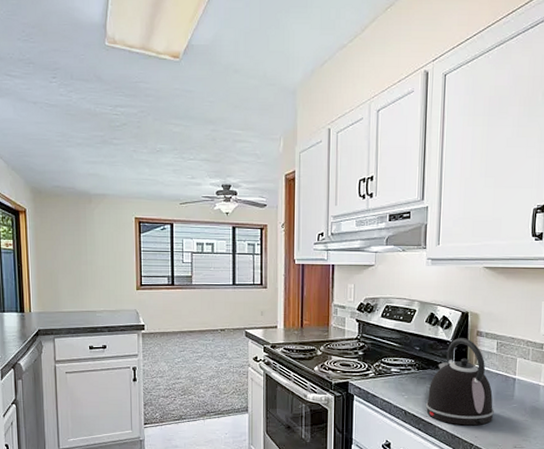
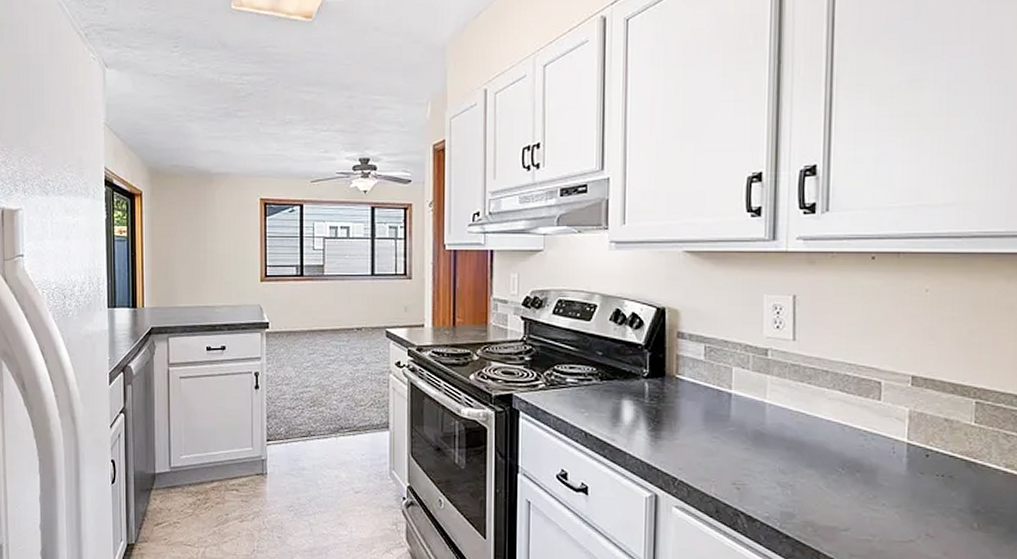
kettle: present [425,338,494,426] -> none [612,341,704,454]

